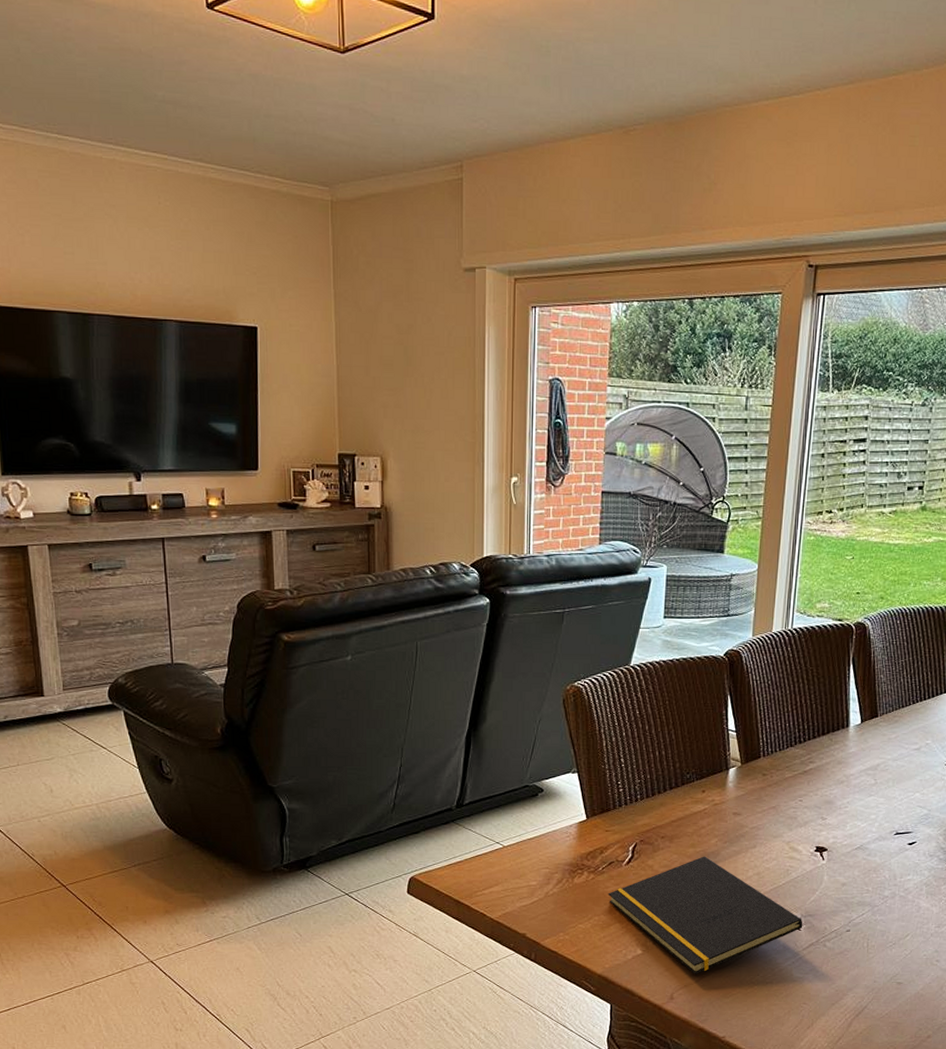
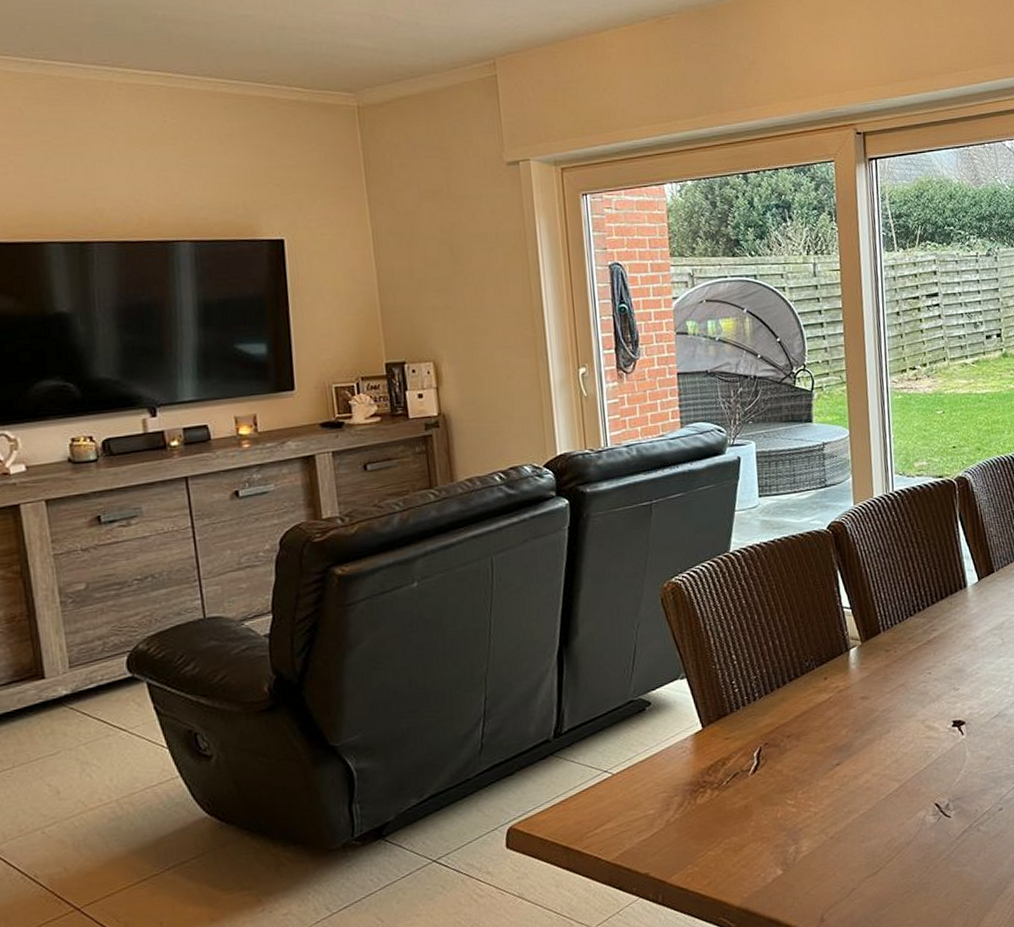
notepad: present [608,856,803,974] -> none [736,750,953,888]

